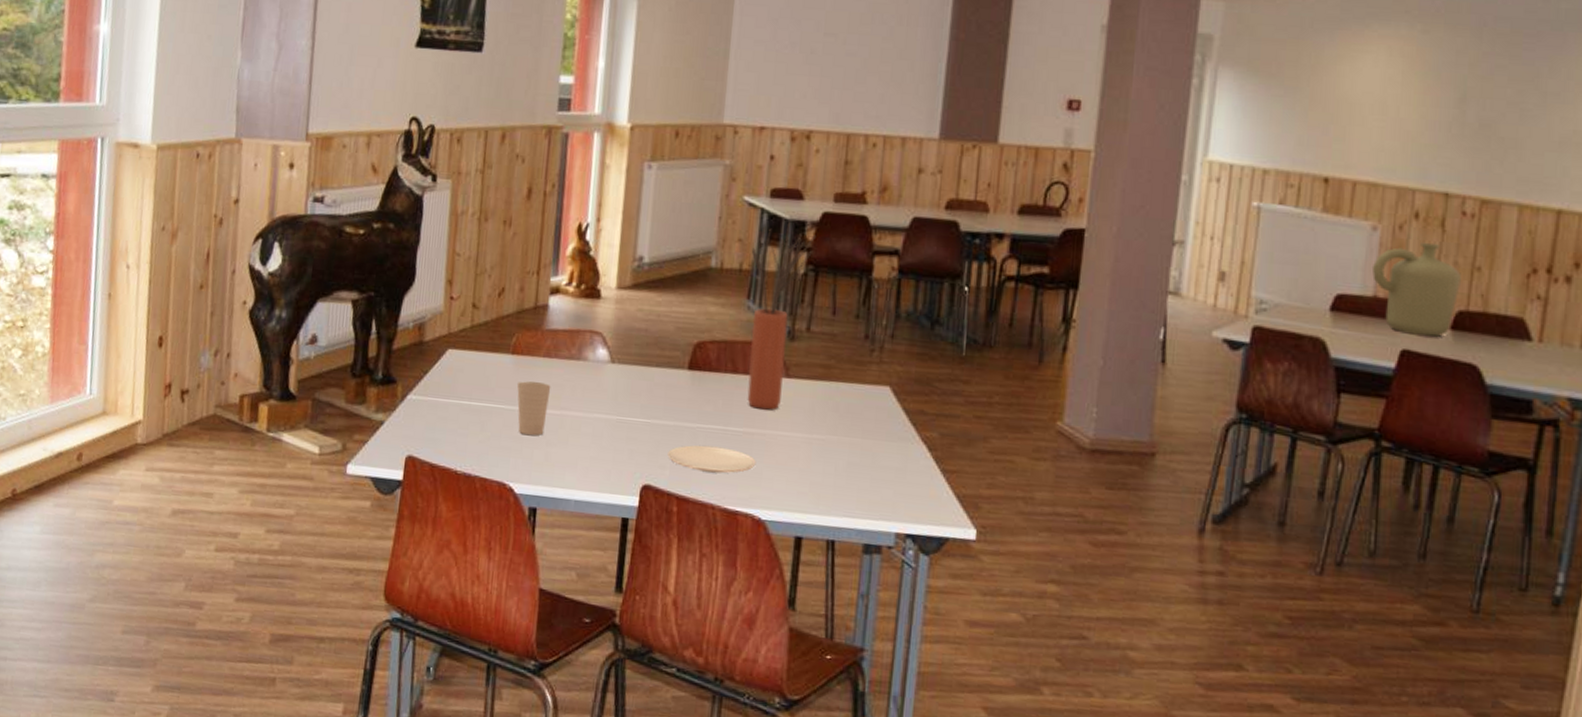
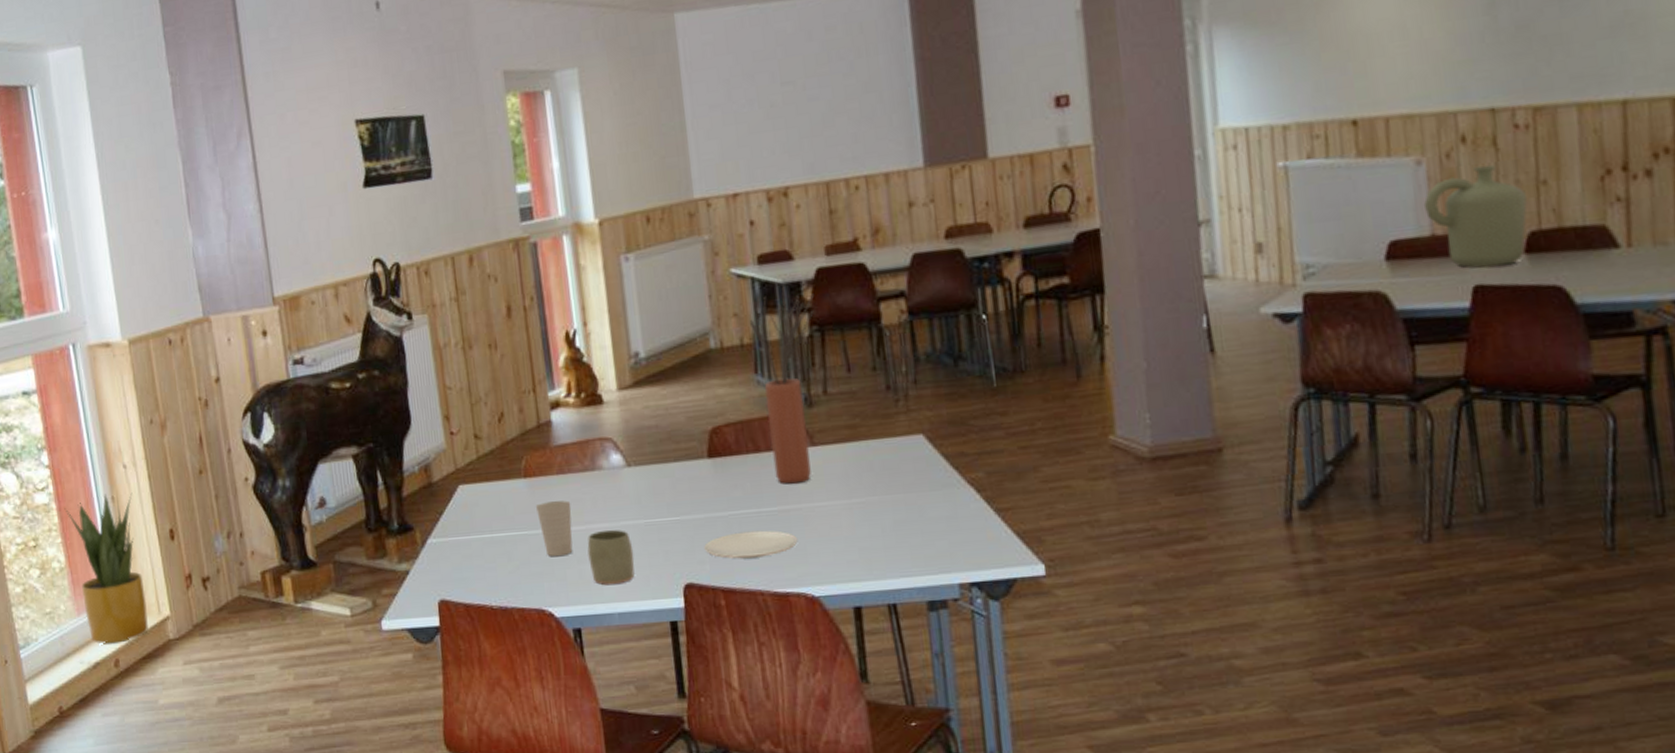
planter: none [58,289,130,437] -> present [64,492,148,644]
mug: none [557,418,601,473] -> present [587,529,635,584]

